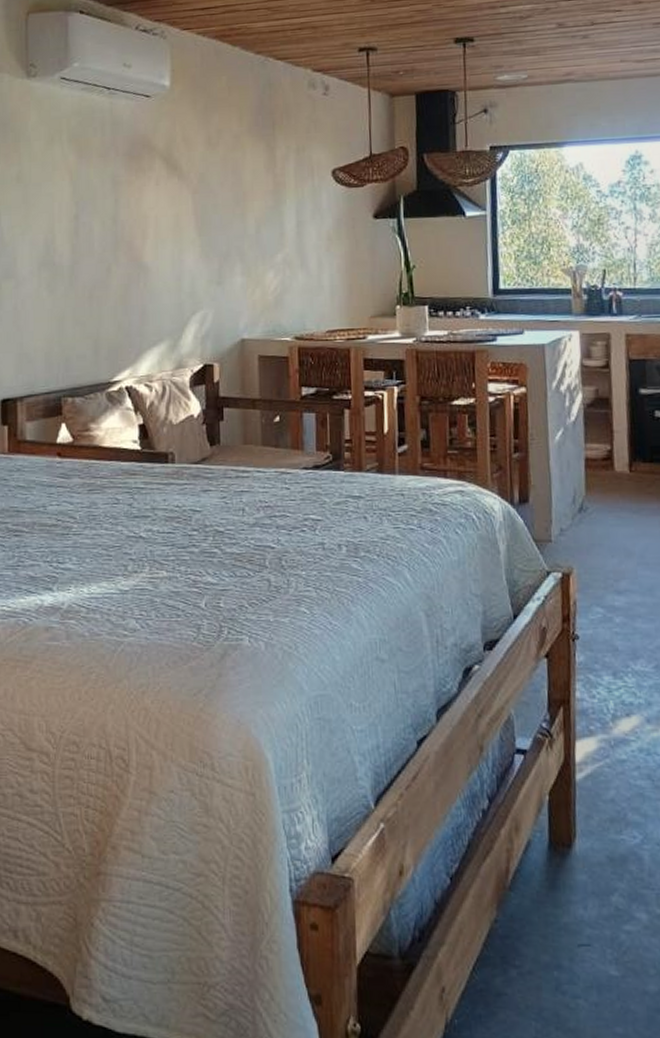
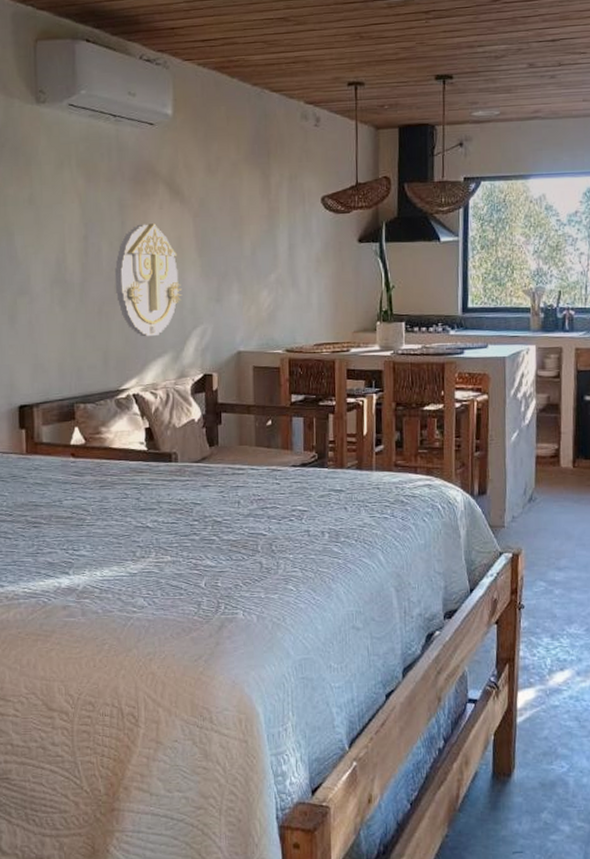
wall decoration: none [107,201,181,324] -> present [114,223,183,337]

